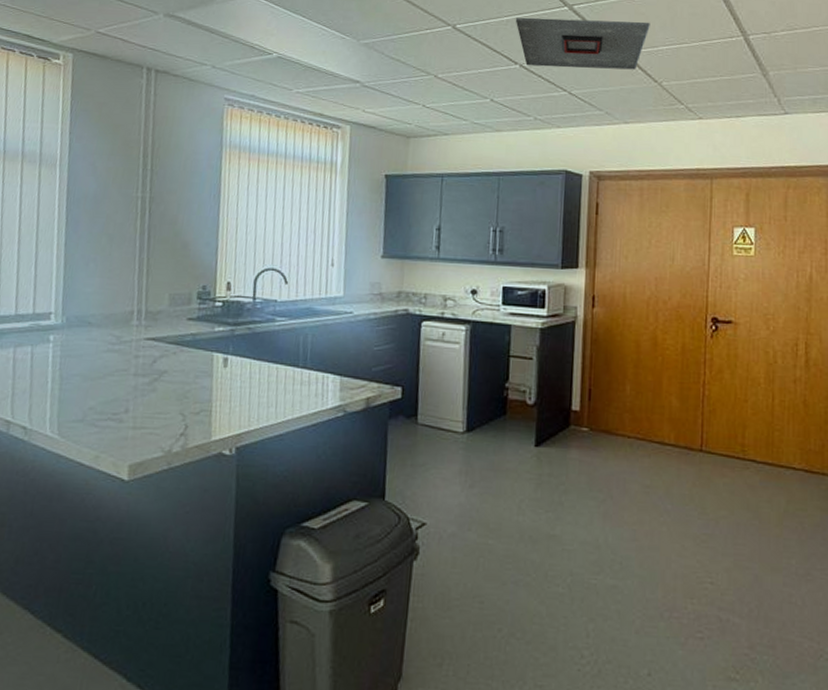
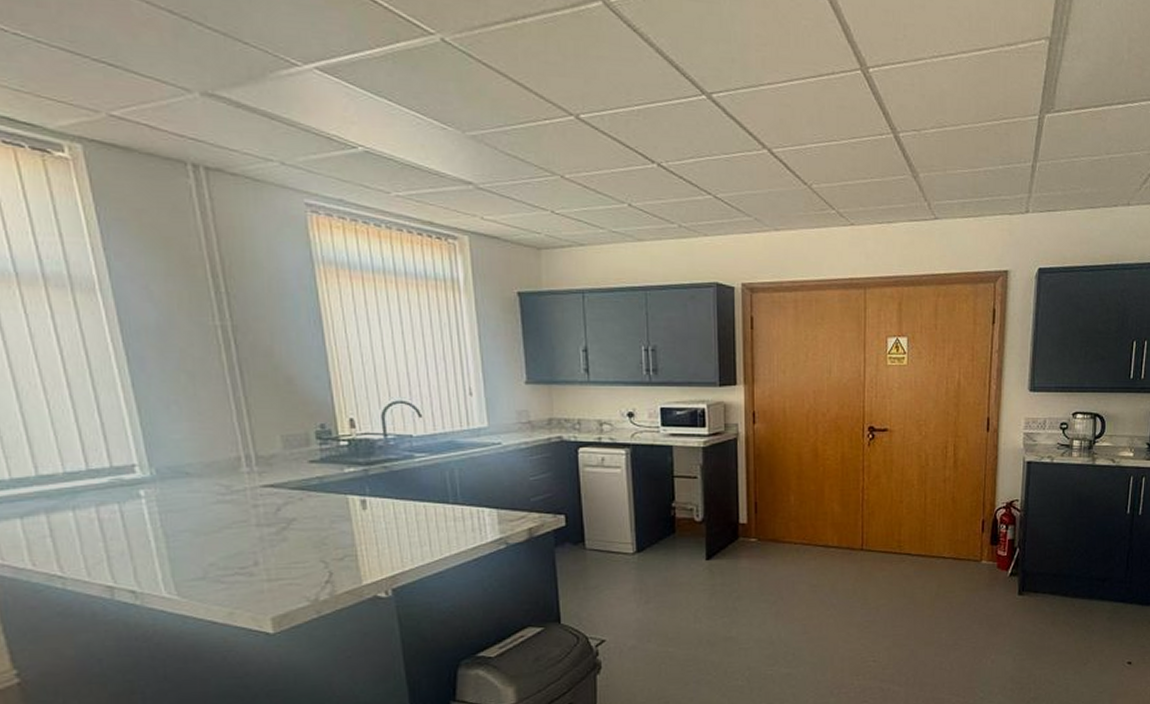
ceiling vent: present [515,17,650,70] -> none [647,106,797,171]

